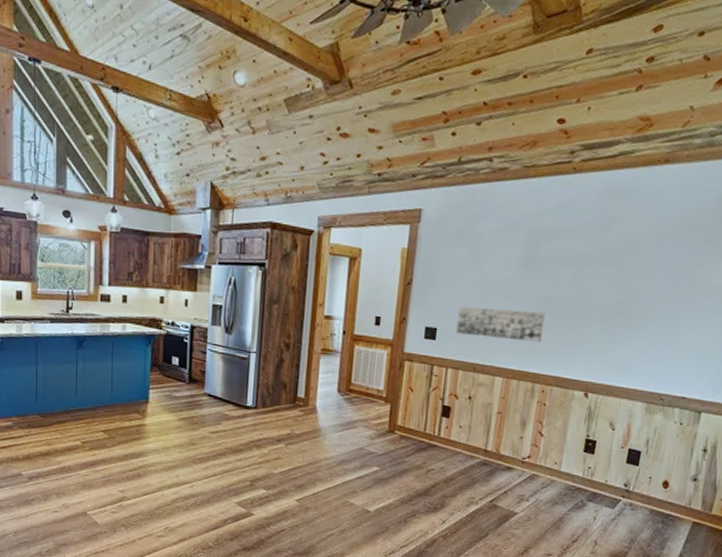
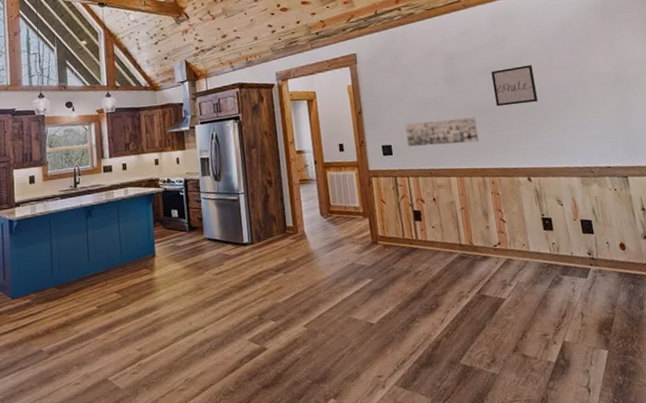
wall art: none [575,260,635,308] -> present [491,65,538,107]

